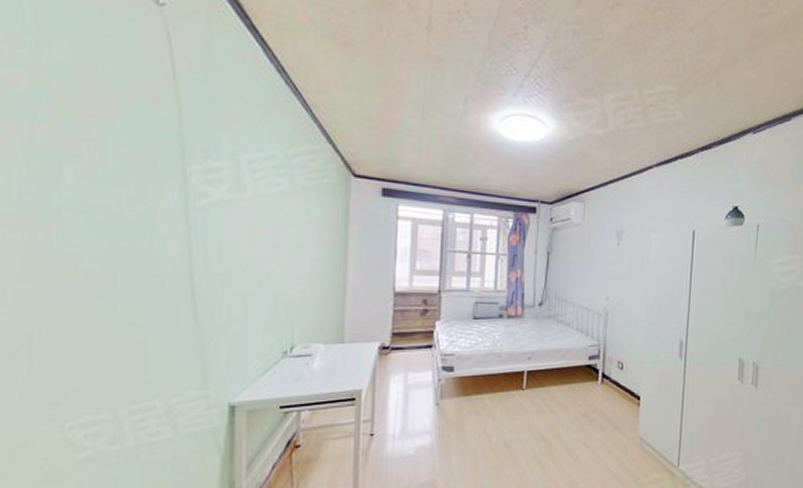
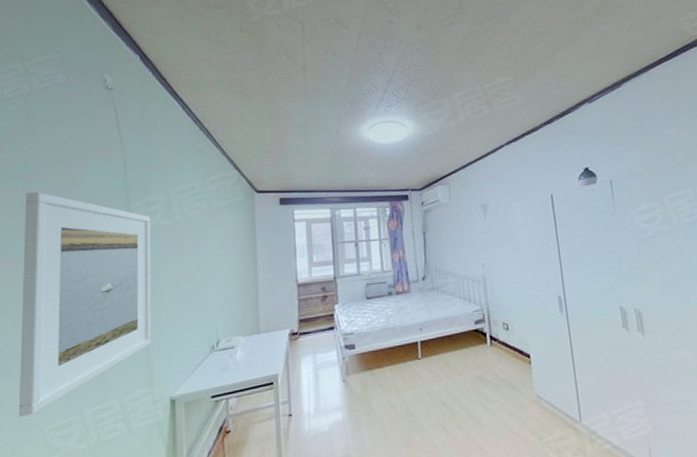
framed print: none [29,128,214,408] -> present [18,191,152,417]

